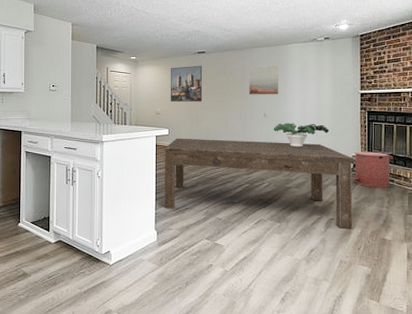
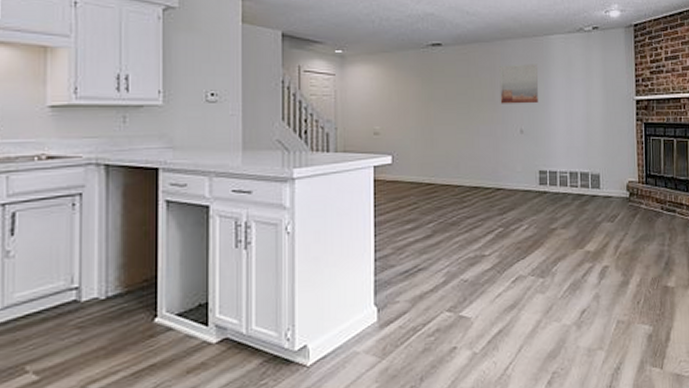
dining table: present [164,138,353,230] -> none [386,167,631,278]
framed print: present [170,65,203,102] -> none [393,63,439,116]
potted plant: present [273,123,330,146] -> none [532,140,601,173]
trash can: present [351,151,394,188] -> none [628,174,674,222]

